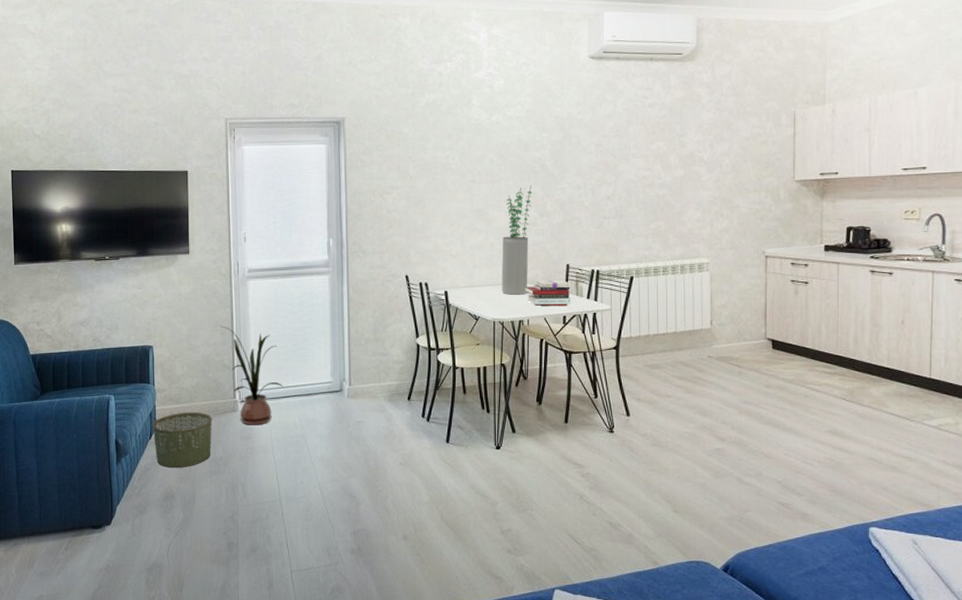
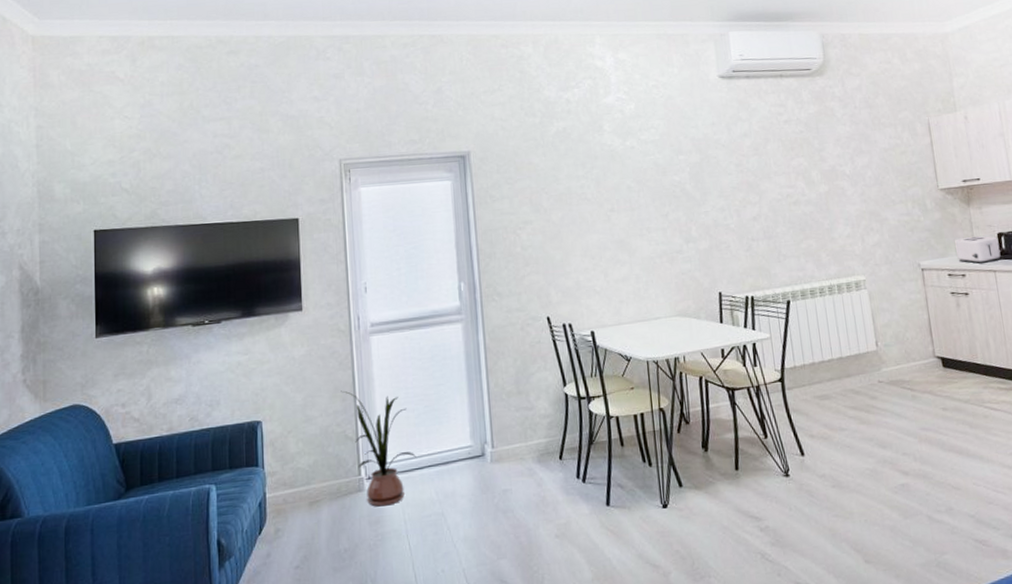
basket: present [152,412,213,467] -> none [262,496,335,568]
vase: present [501,186,533,295] -> none [648,211,680,331]
books: present [525,279,572,307] -> none [677,309,729,340]
toaster: none [802,228,847,255] -> present [954,235,1001,264]

